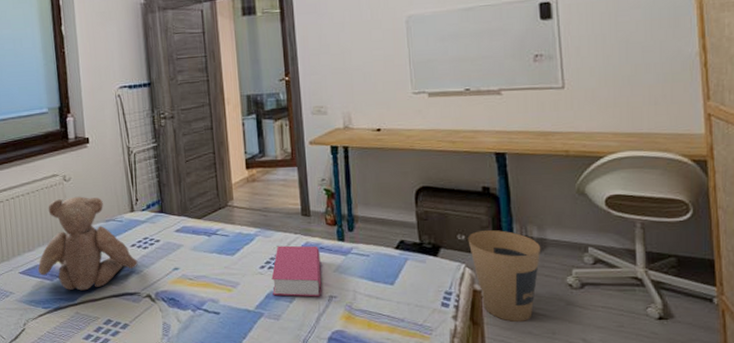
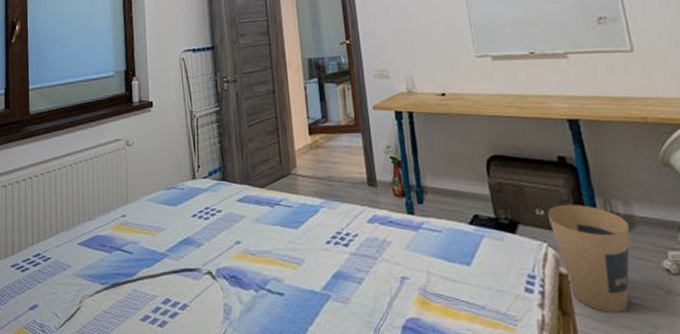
teddy bear: present [37,196,138,291] -> none [96,162,199,265]
book: present [271,245,322,297] -> none [338,218,392,278]

